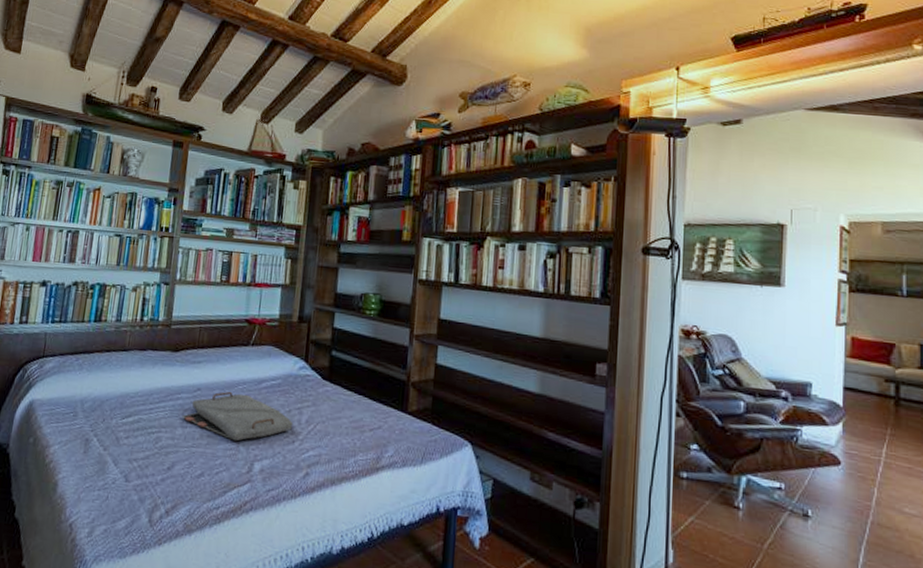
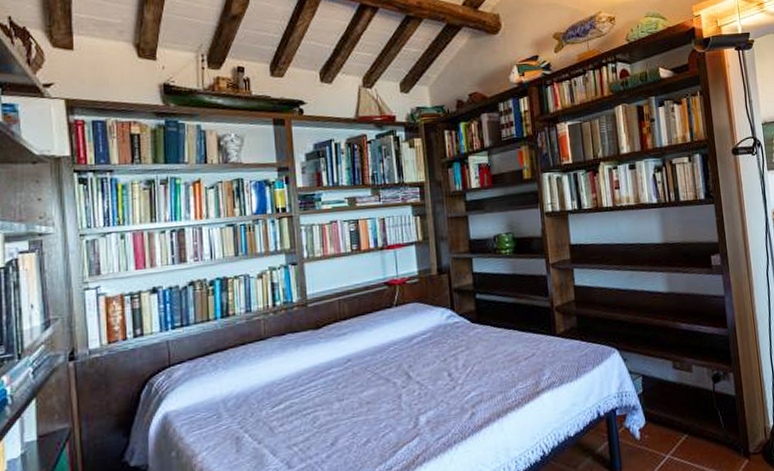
serving tray: present [182,391,294,442] -> none [336,354,451,401]

